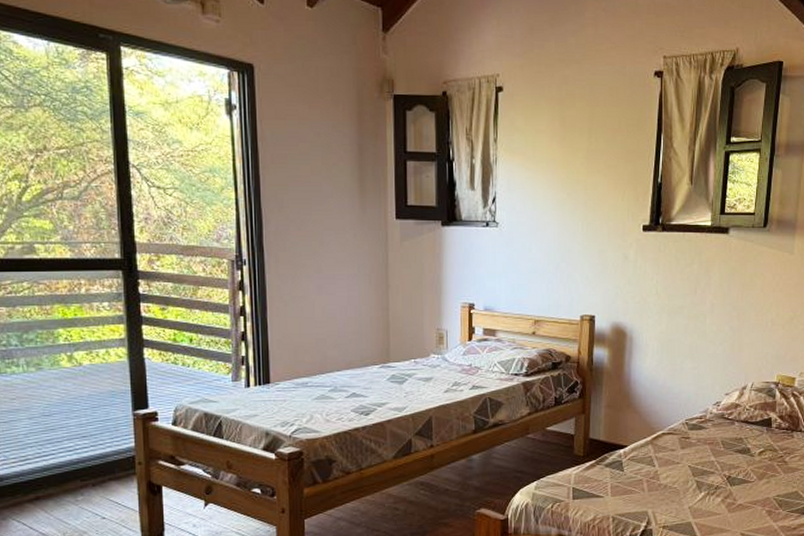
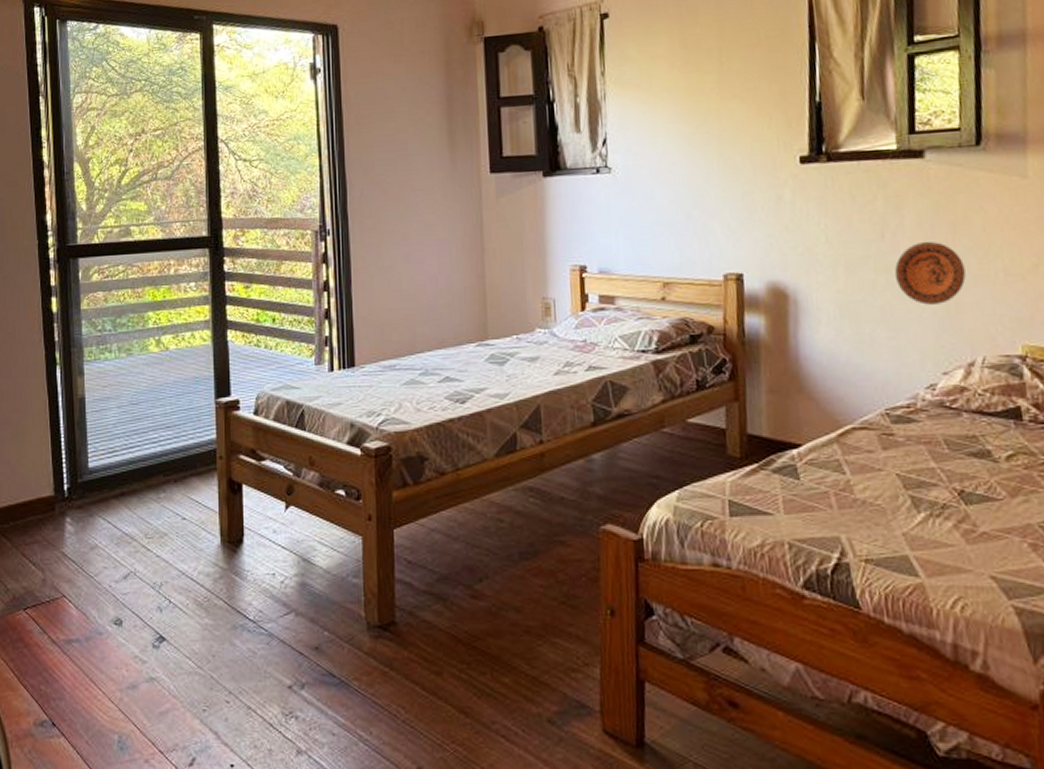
decorative plate: none [700,298,747,344] -> present [894,242,966,305]

